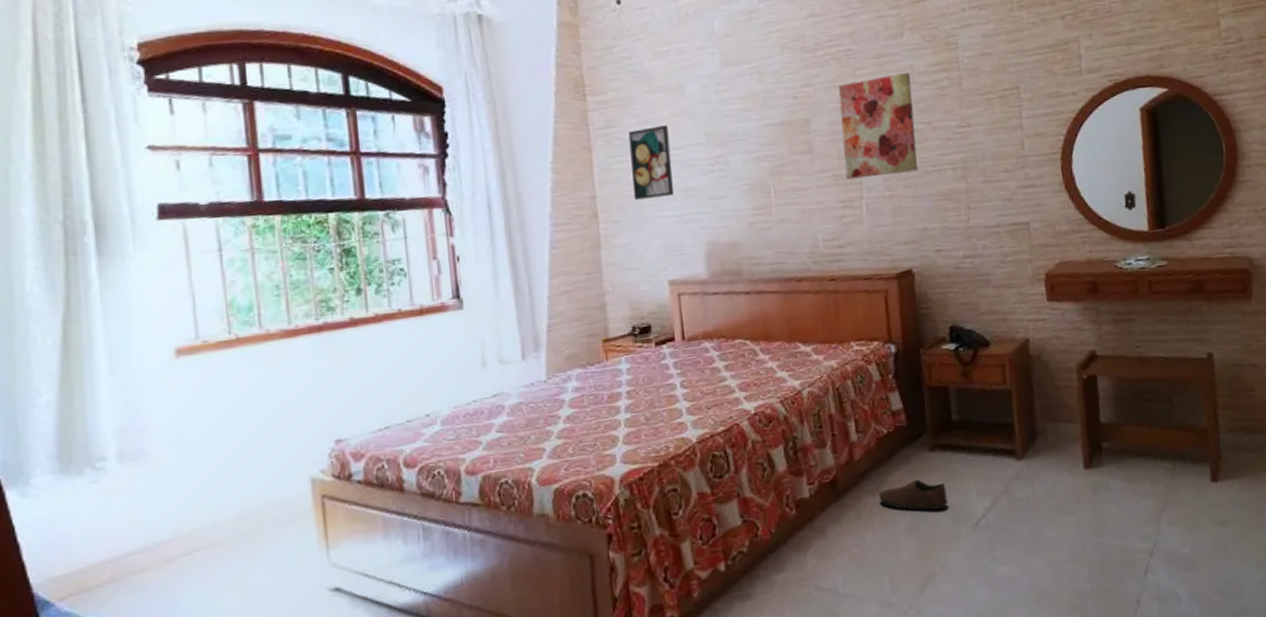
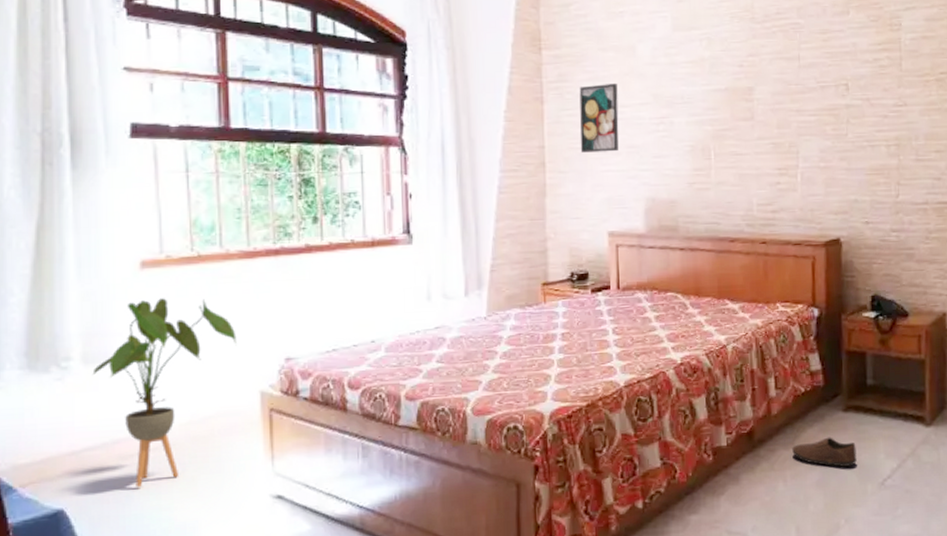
house plant: none [130,384,282,592] -> present [92,298,237,488]
wall art: present [838,73,918,180] -> none [783,50,854,148]

